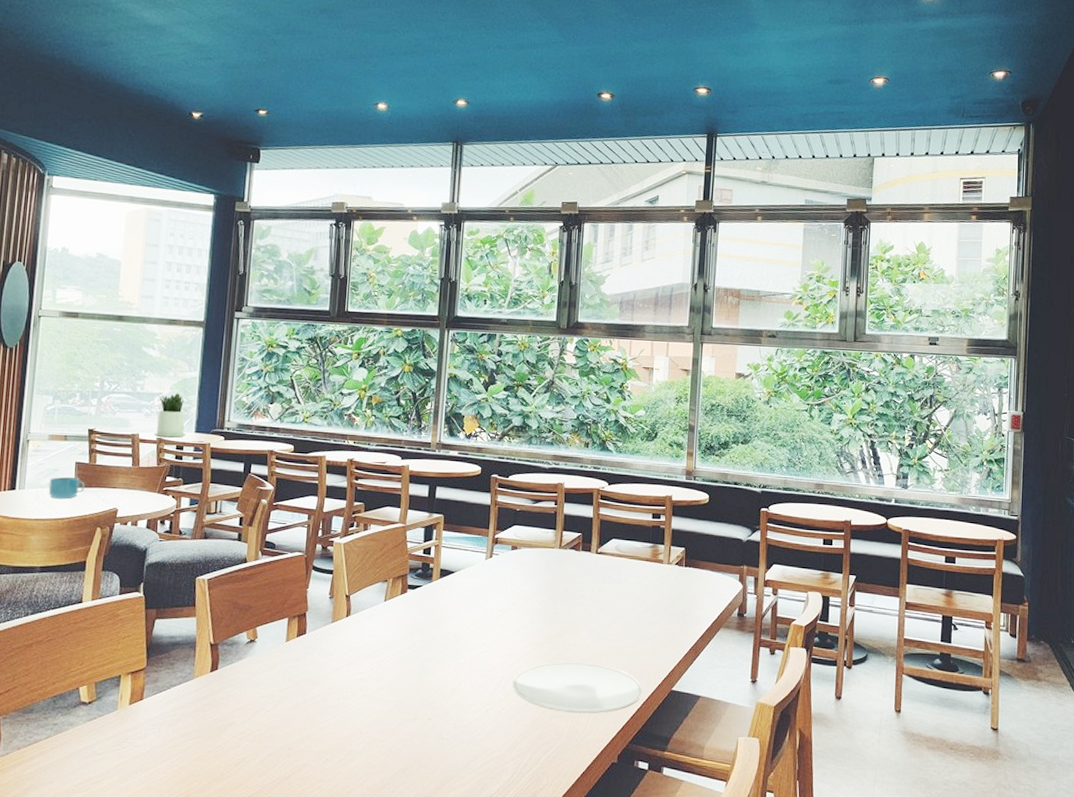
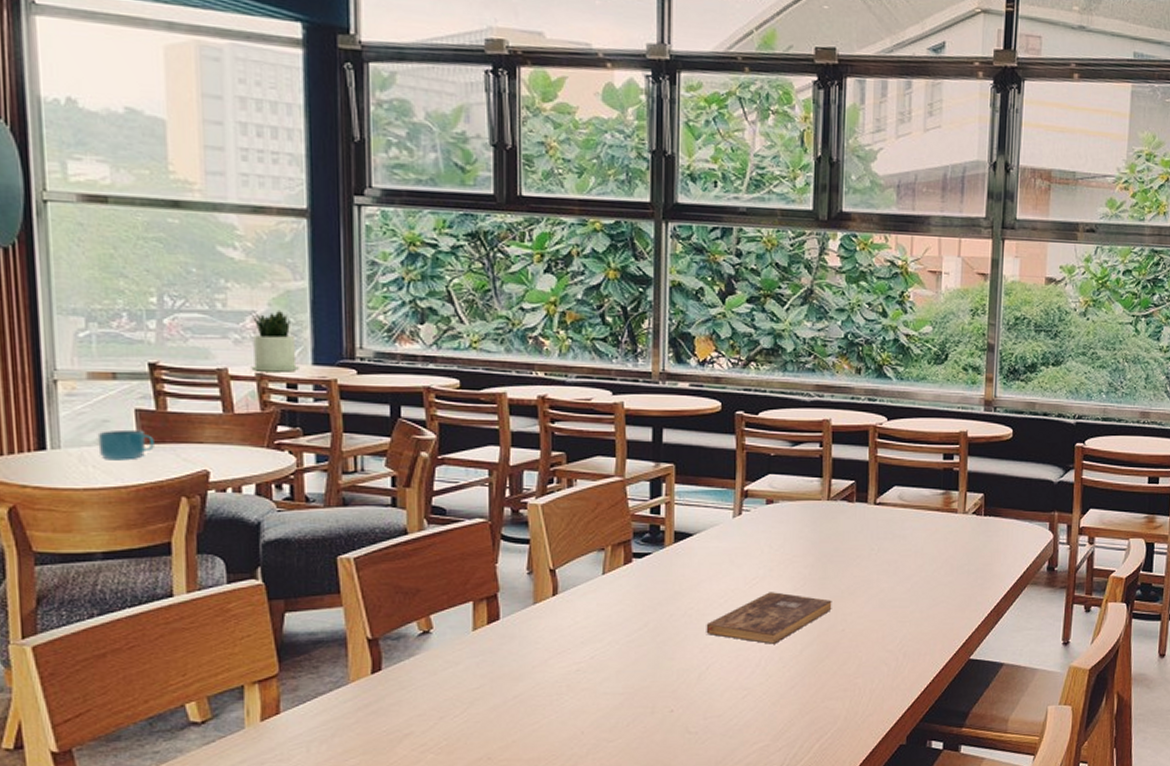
bible: none [460,622,560,667] -> present [706,592,832,644]
plate: present [512,661,643,714] -> none [775,634,936,693]

